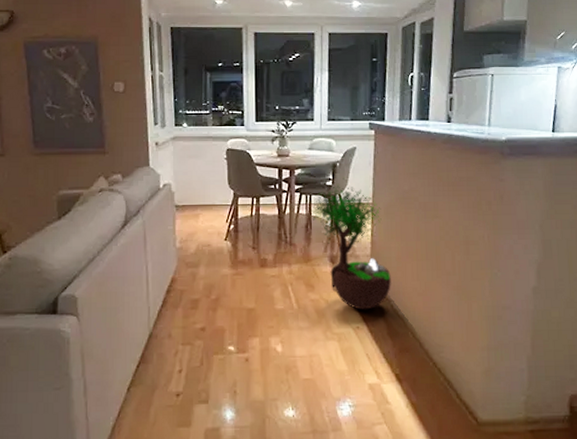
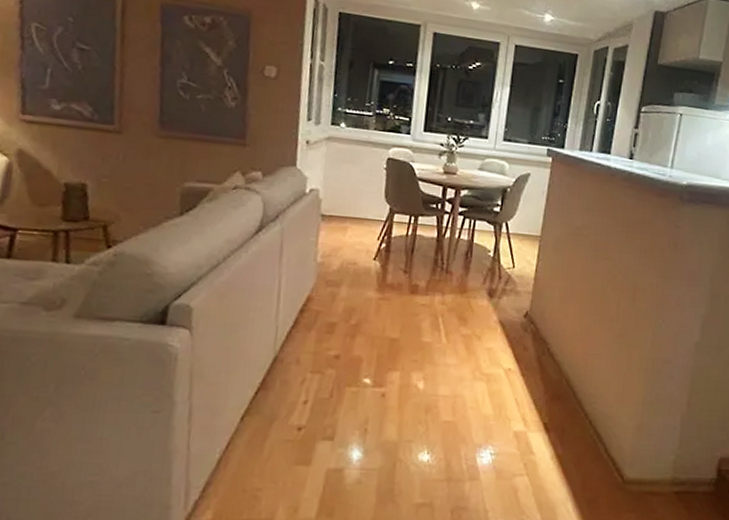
potted tree: present [310,177,391,310] -> none [473,204,551,351]

